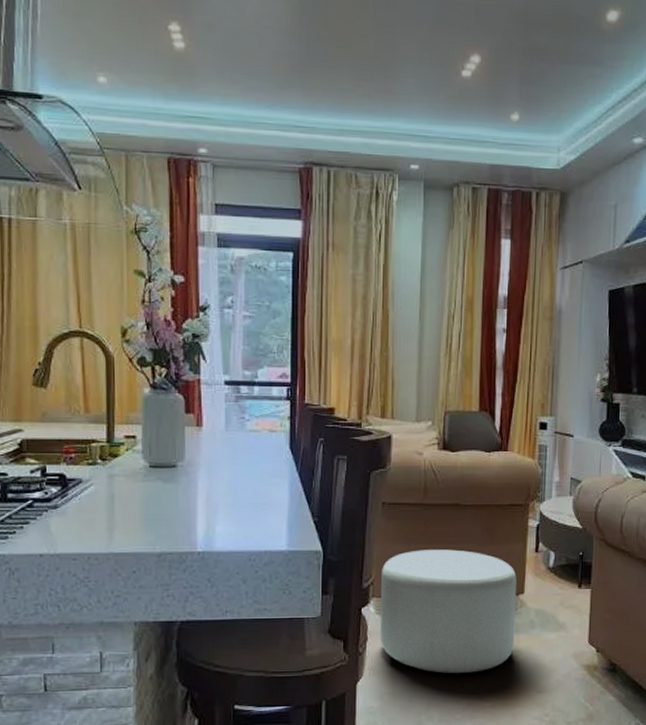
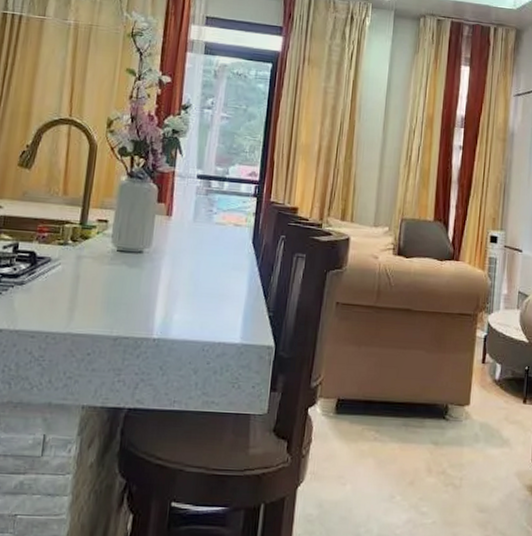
ottoman: present [379,549,517,673] -> none [324,352,463,485]

